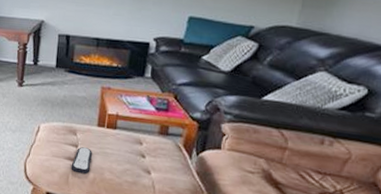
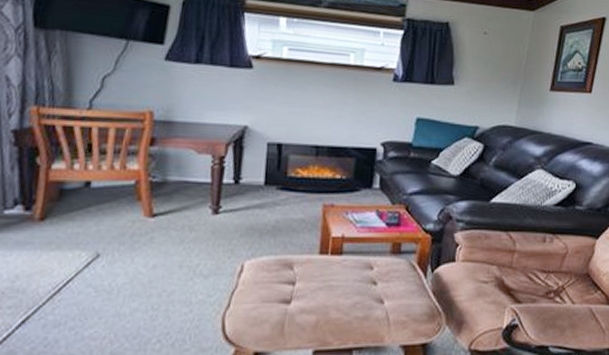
remote control: present [71,147,93,175] -> none [287,283,315,319]

